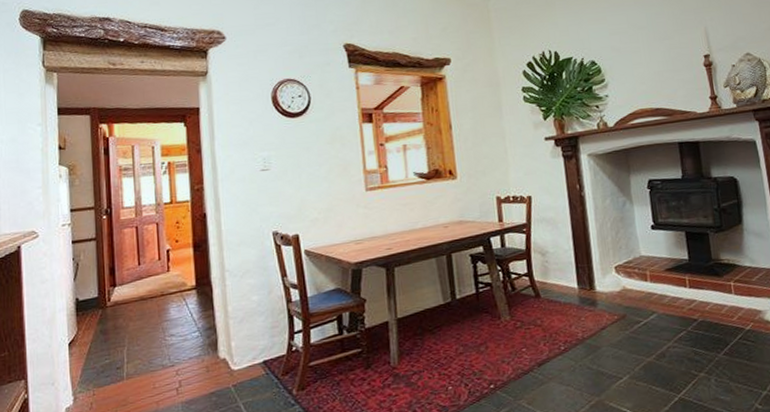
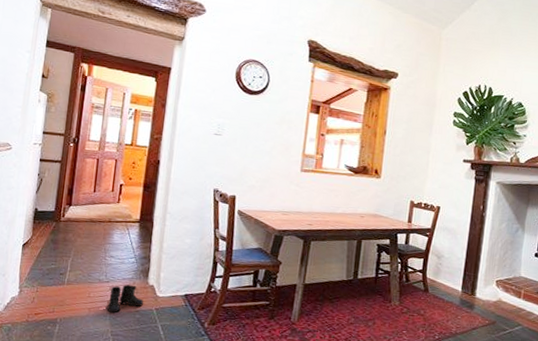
boots: none [175,363,219,402] -> present [105,284,144,313]

